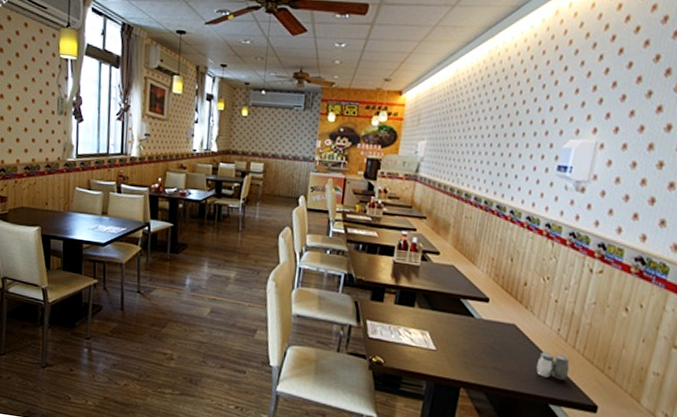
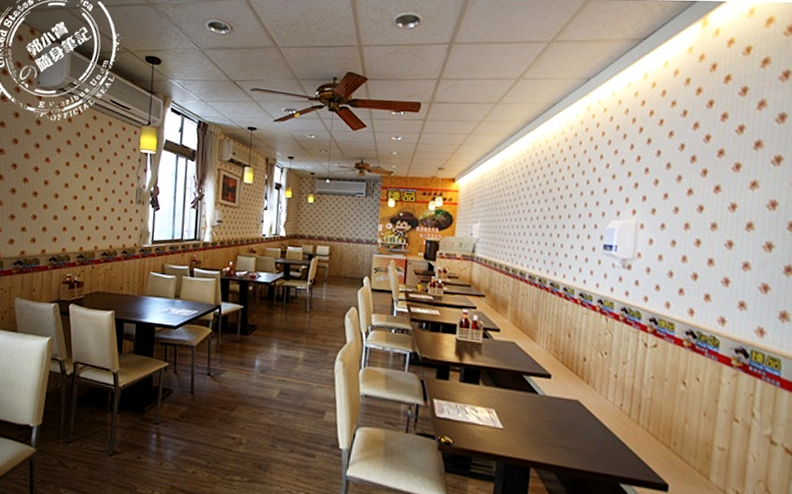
salt and pepper shaker: present [535,351,570,381] -> none [603,428,636,458]

